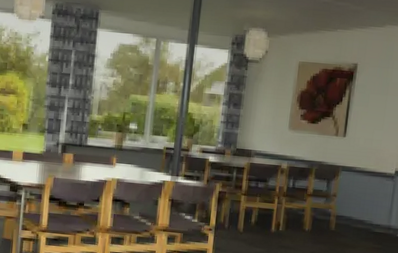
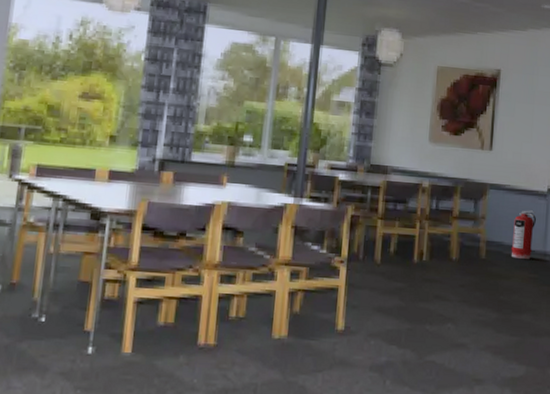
fire extinguisher: none [358,189,383,232] -> present [511,210,536,259]

